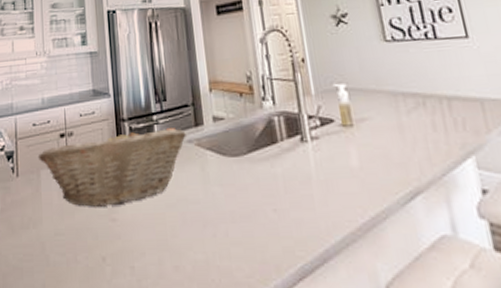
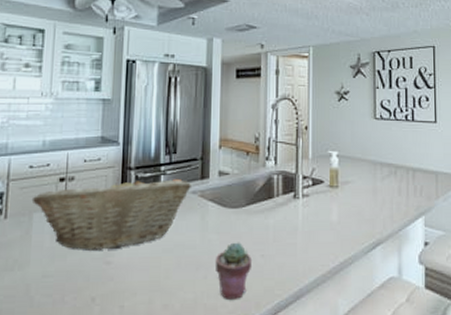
potted succulent: none [223,194,265,261] -> present [216,242,253,299]

